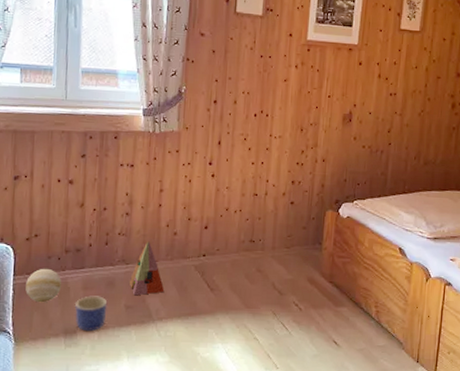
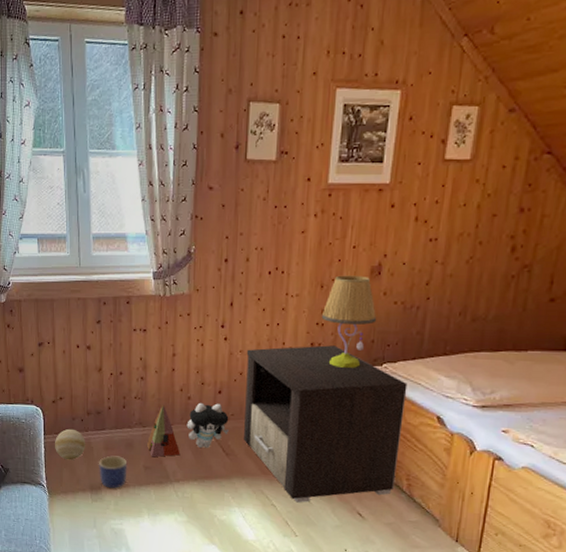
plush toy: none [172,238,215,284] -> present [186,402,229,448]
nightstand: none [228,183,375,335] -> present [244,345,408,503]
table lamp: none [301,120,349,204] -> present [321,275,377,368]

